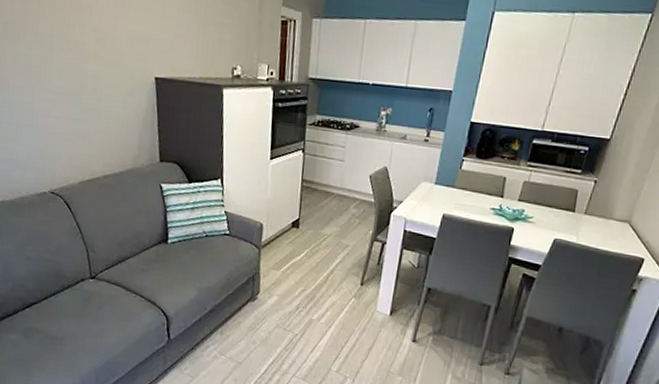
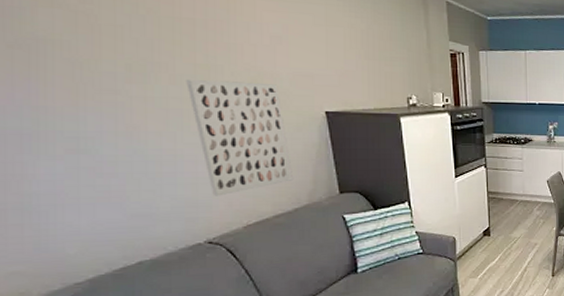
wall art: none [46,38,123,151] -> present [186,79,294,196]

